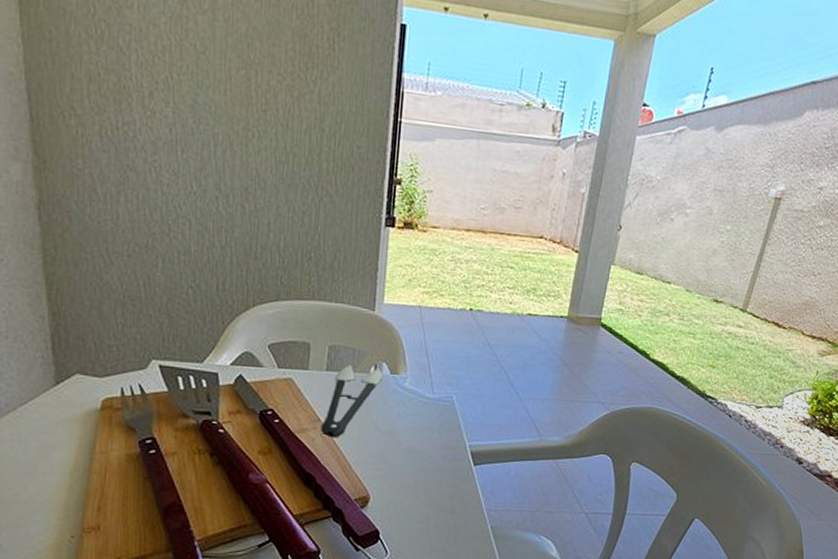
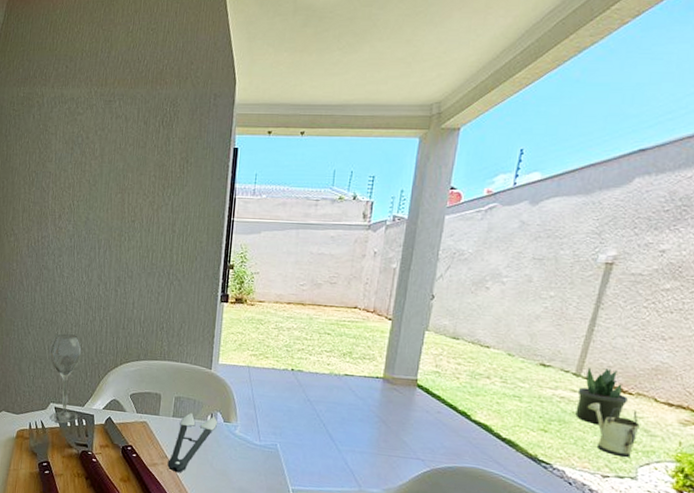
wineglass: none [145,264,197,387] -> present [48,333,83,424]
planter: none [739,302,782,359] -> present [575,367,628,425]
watering can: none [749,336,789,388] -> present [587,401,640,457]

